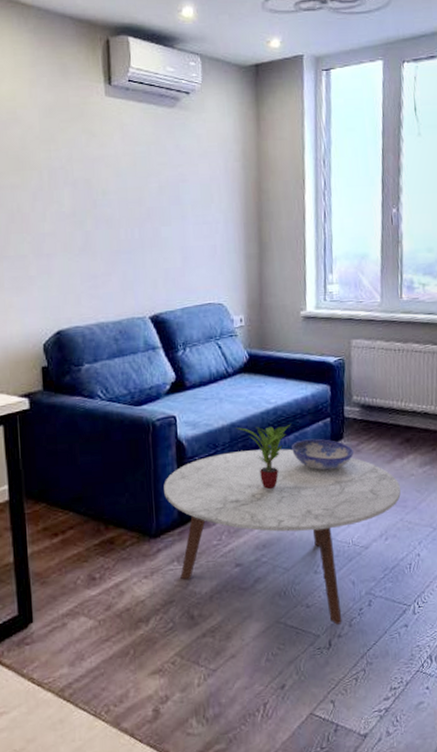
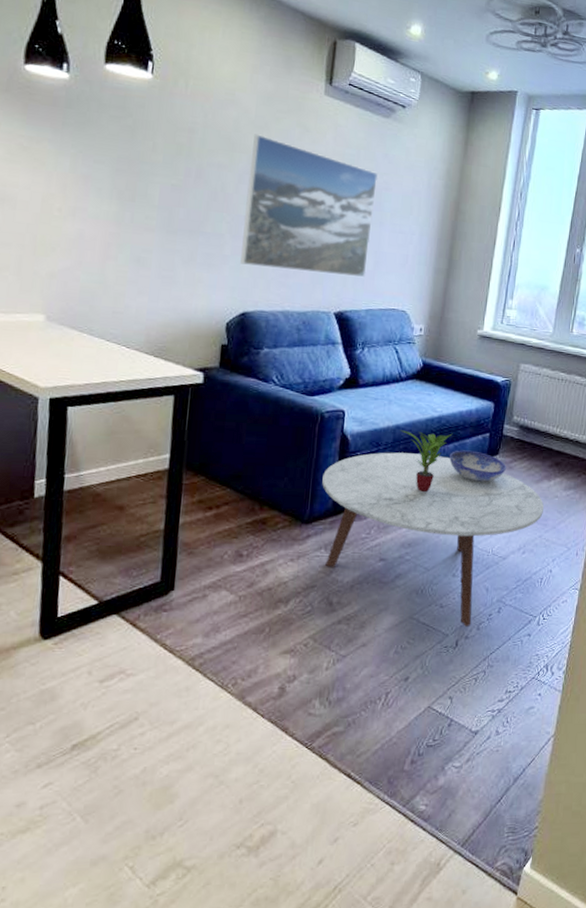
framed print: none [42,148,176,282] -> present [240,134,378,277]

